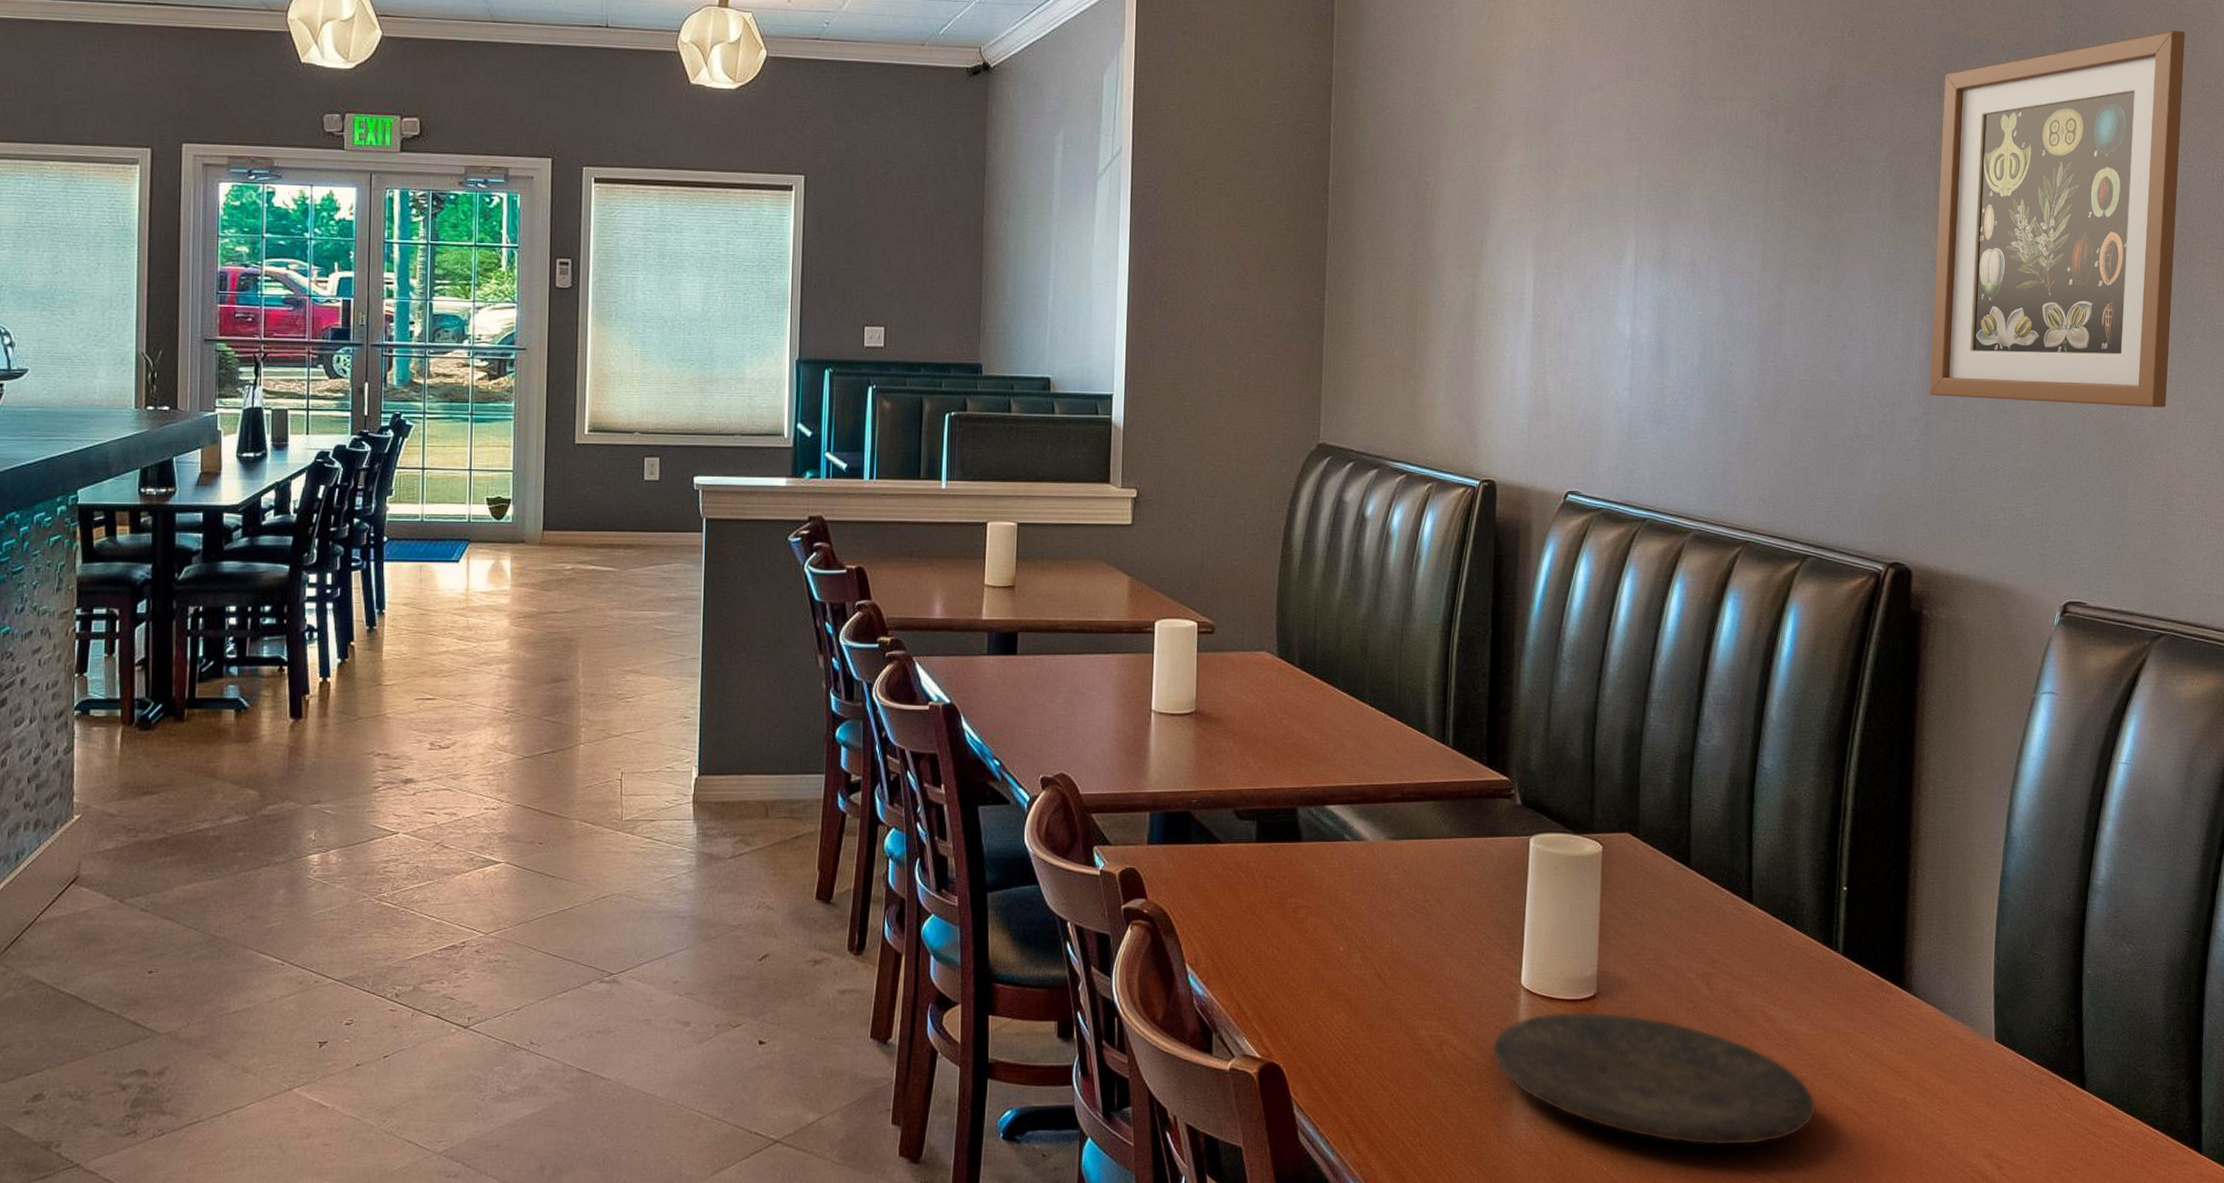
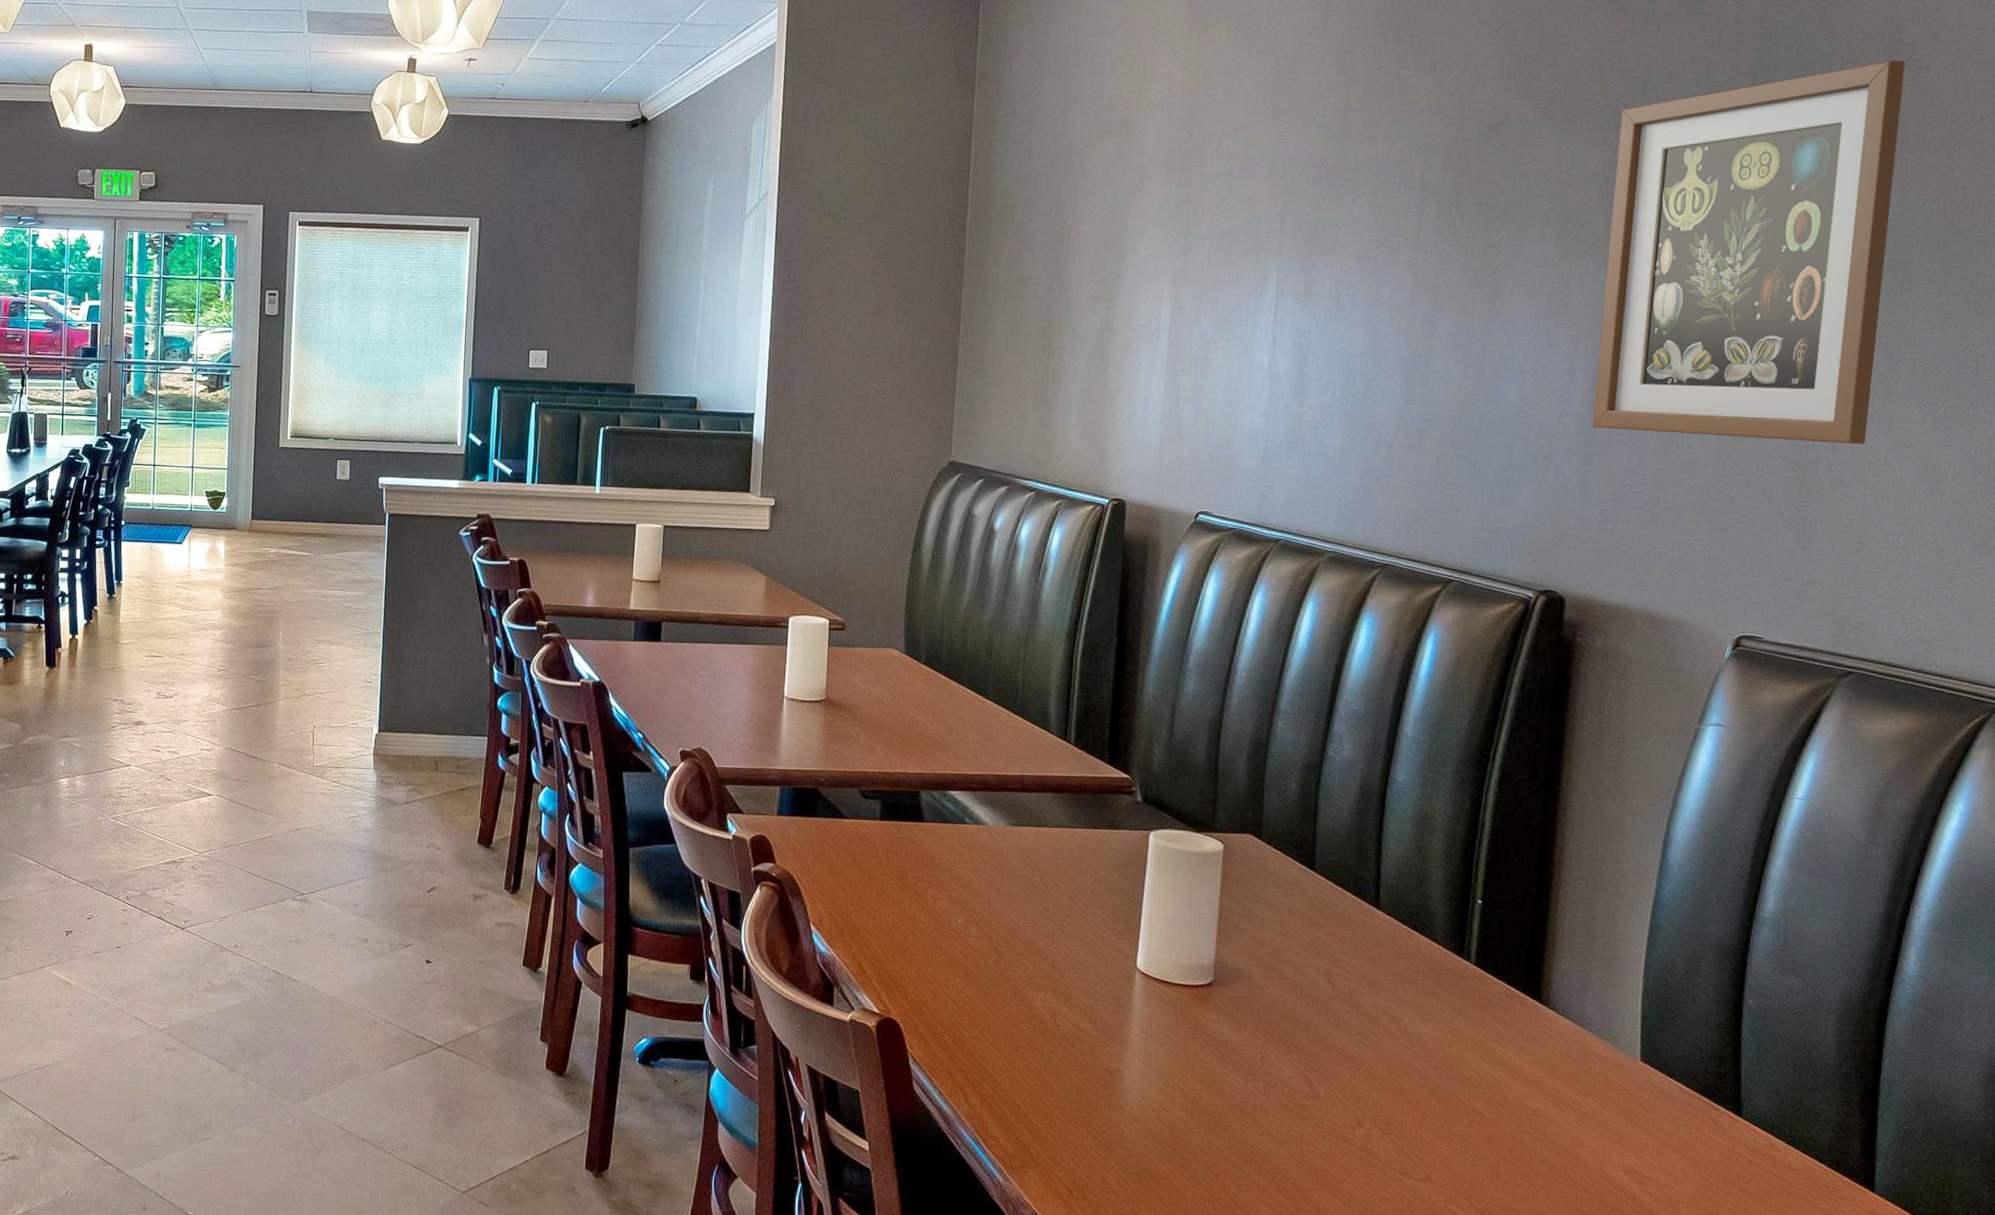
plate: present [1491,1011,1816,1146] -> none [1105,995,1441,1137]

